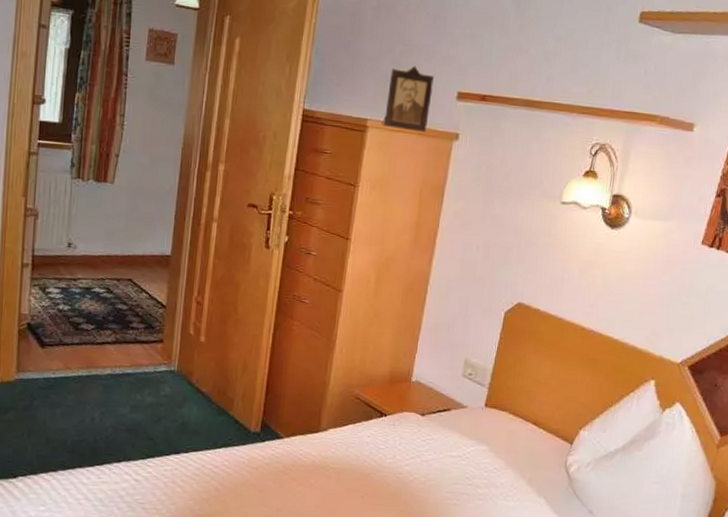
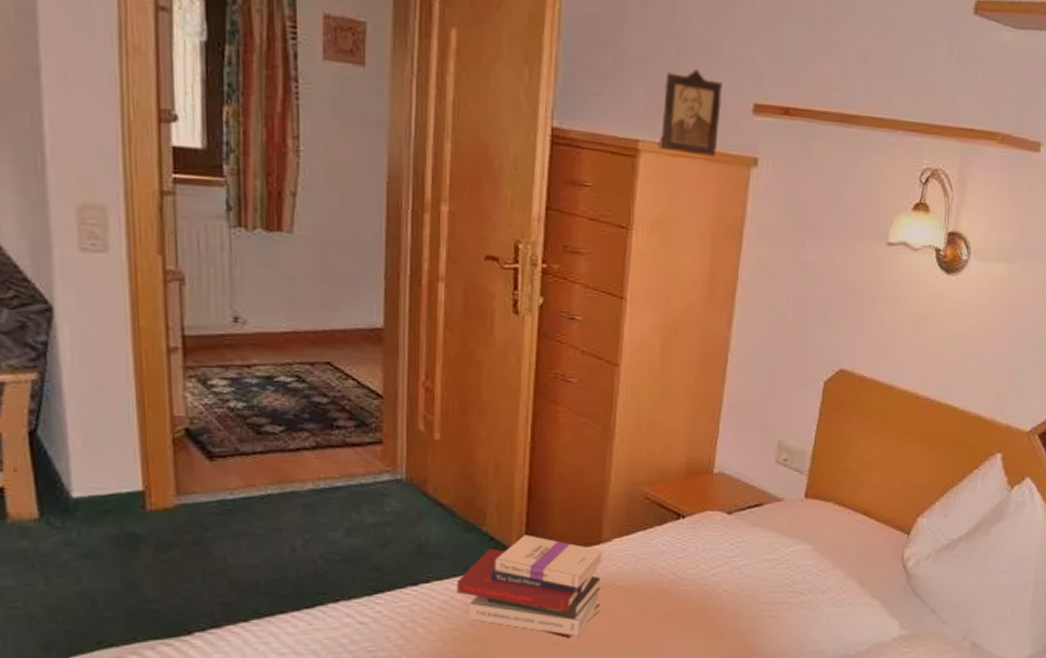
books: none [207,420,322,507] -> present [456,534,604,638]

